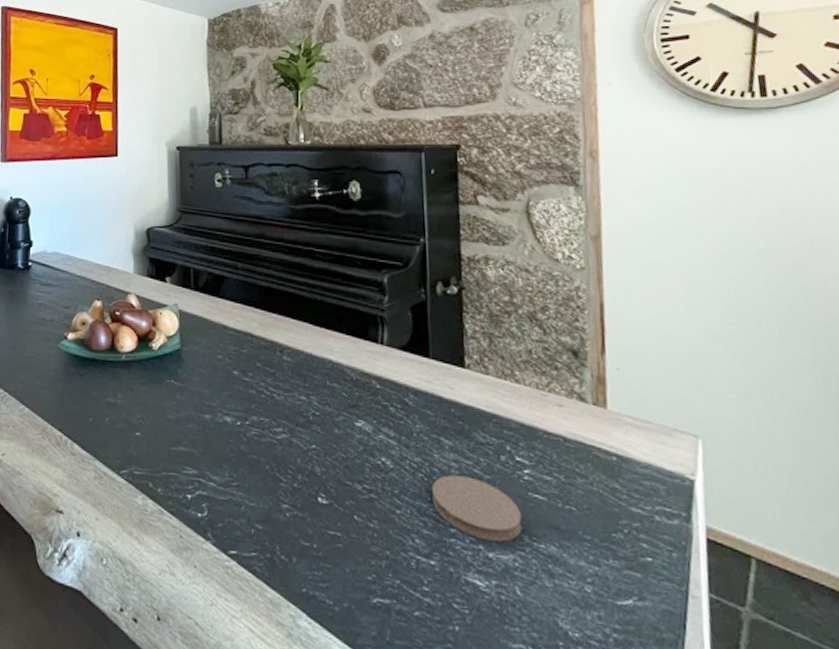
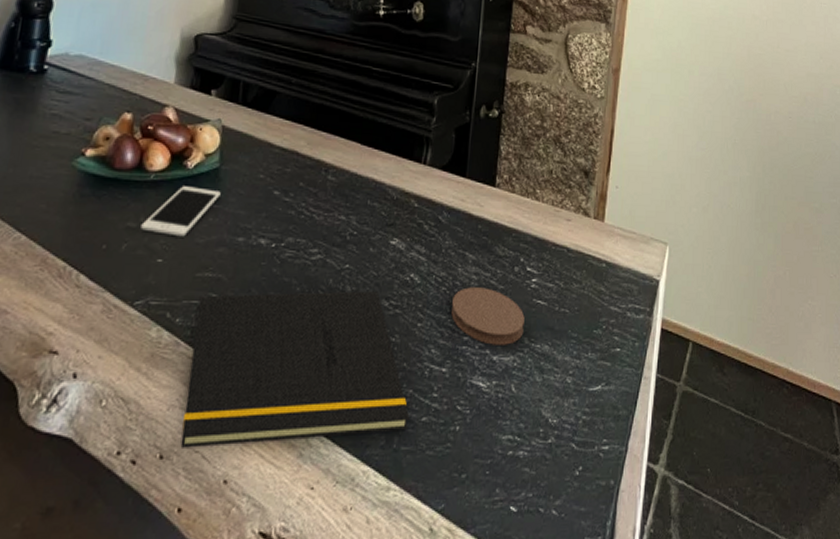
cell phone: none [119,366,184,413] -> present [141,186,221,237]
notepad: none [171,468,401,624] -> present [180,291,410,448]

